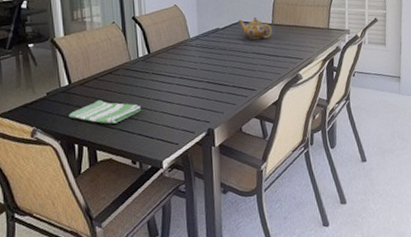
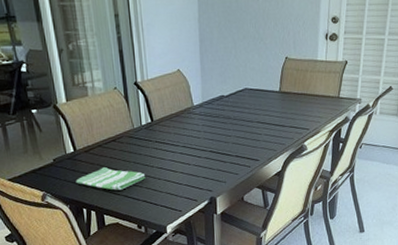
teapot: present [238,17,273,40] -> none [244,84,280,109]

